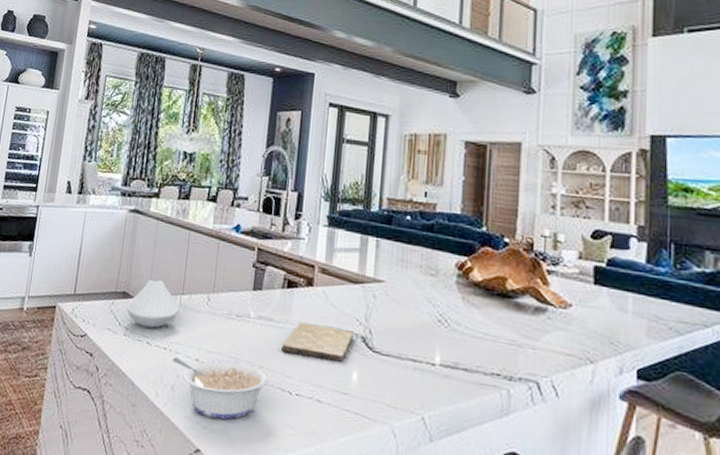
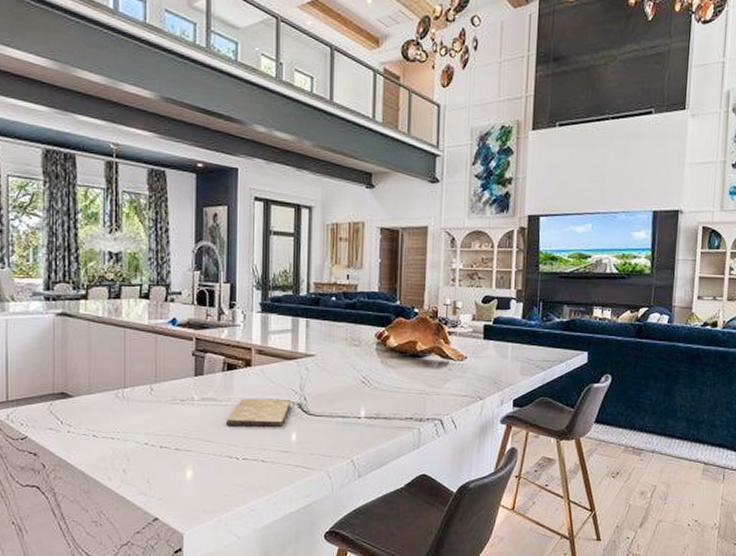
spoon rest: present [126,279,180,328] -> none [67,378,124,422]
legume: present [172,356,270,420] -> none [121,439,218,490]

